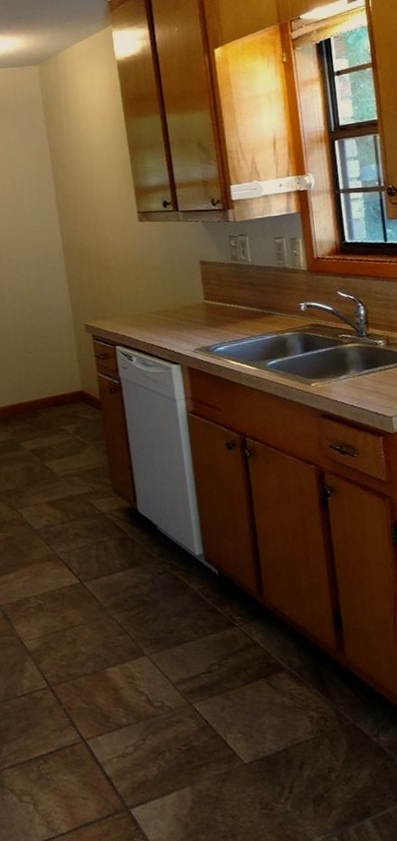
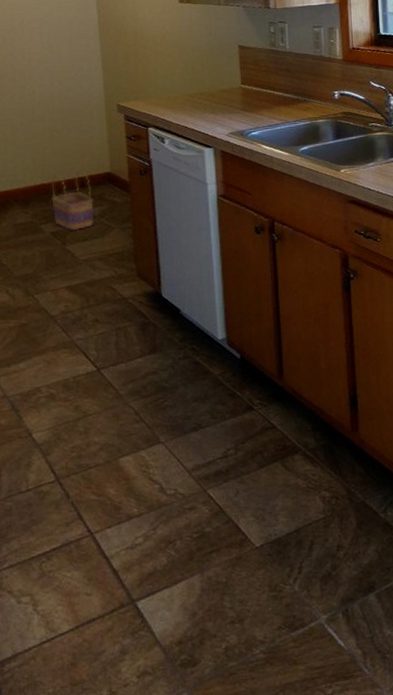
basket: none [28,388,70,449] -> present [51,169,94,232]

